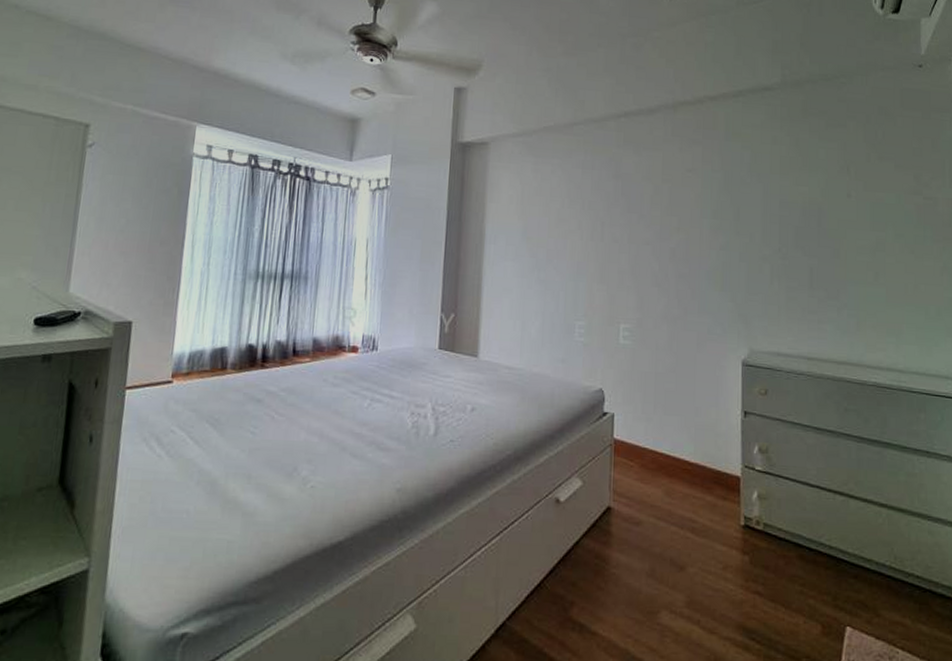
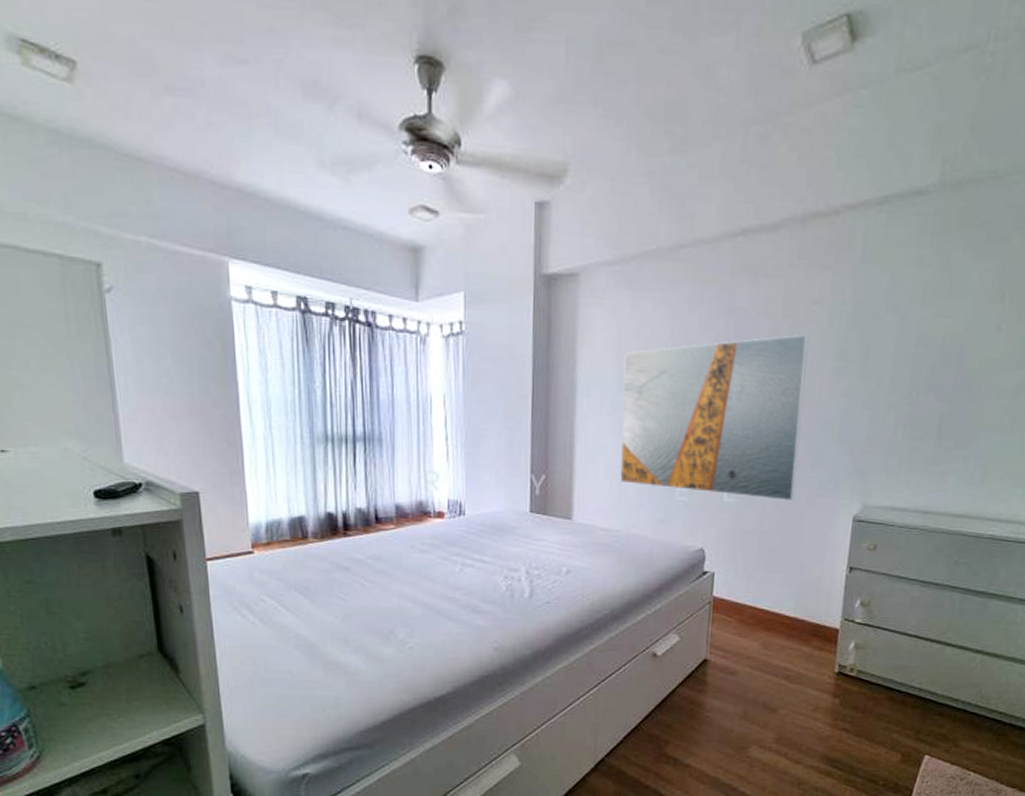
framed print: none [522,196,687,344] -> present [619,334,808,501]

